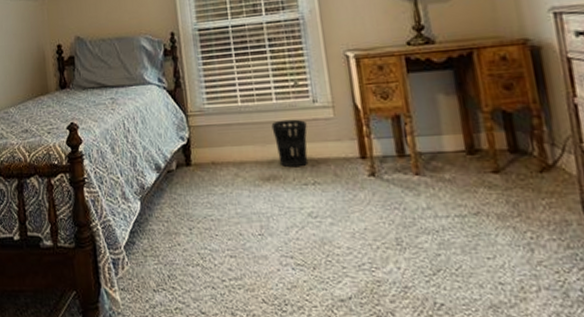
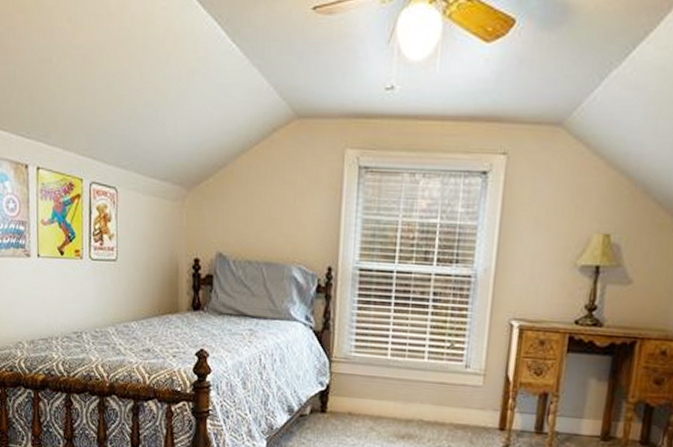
wastebasket: present [271,119,309,168] -> none [417,380,454,430]

